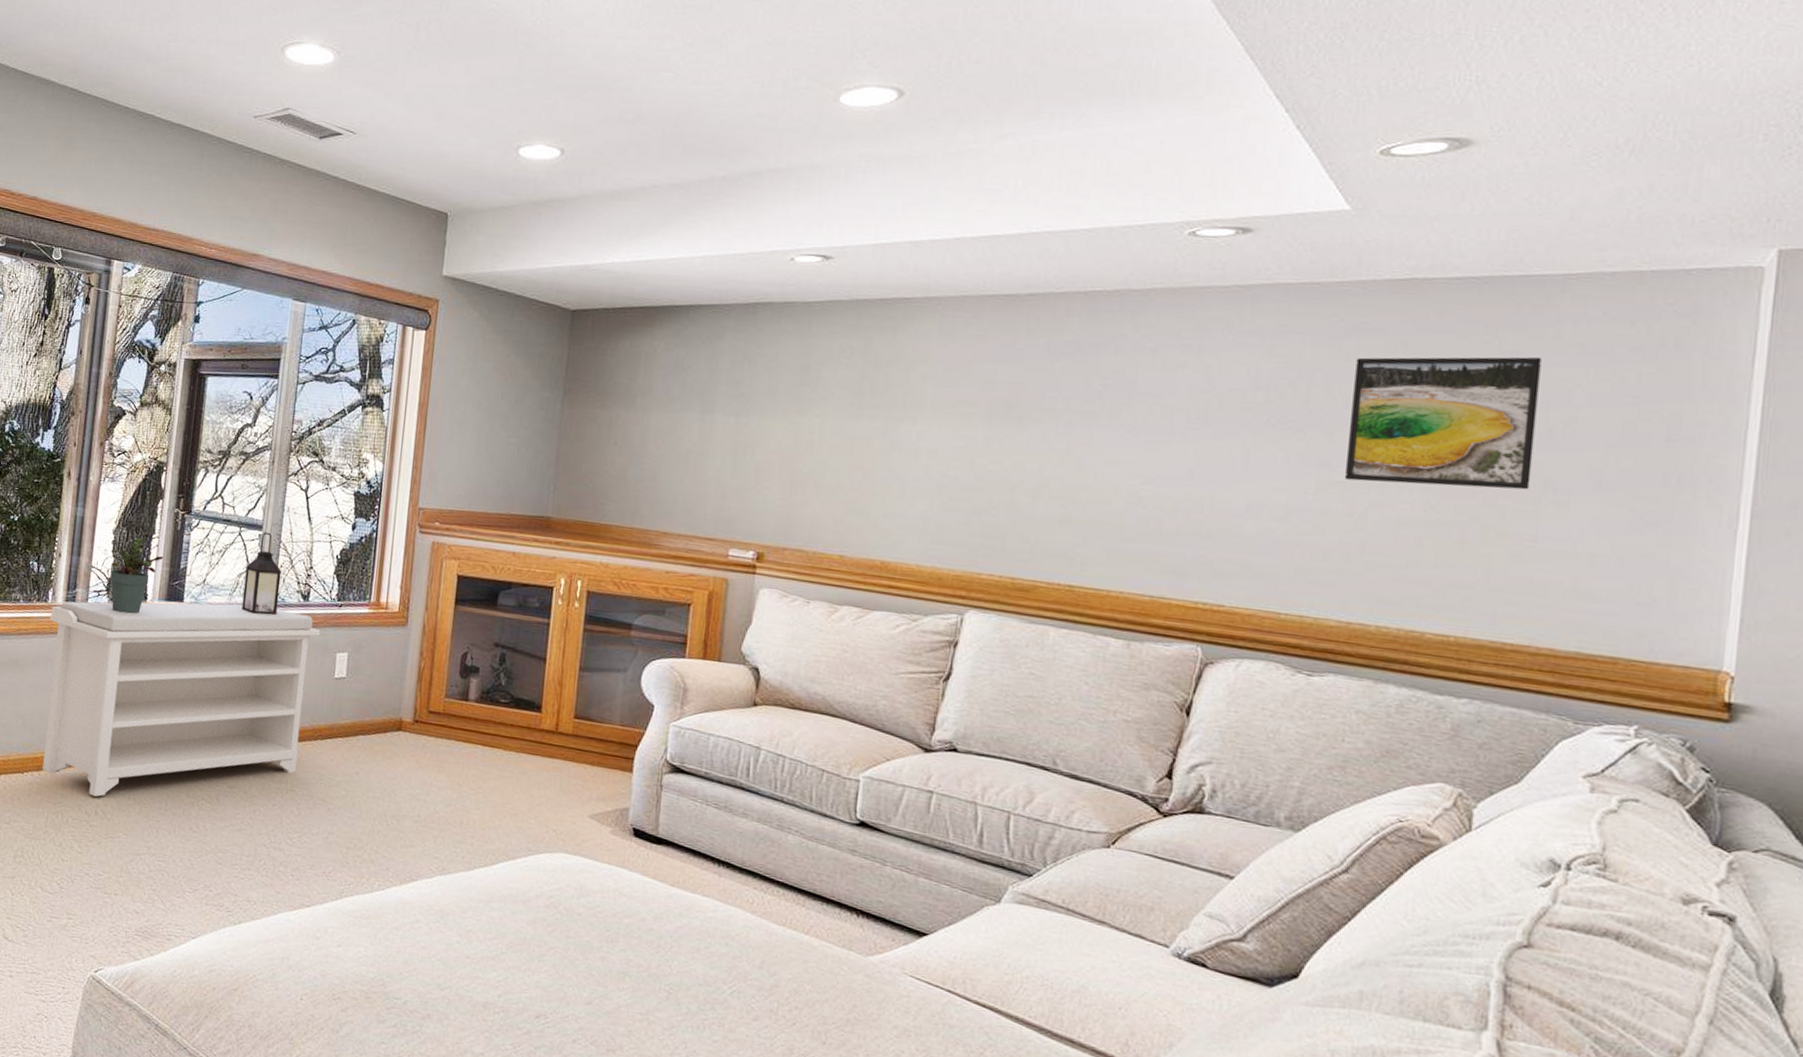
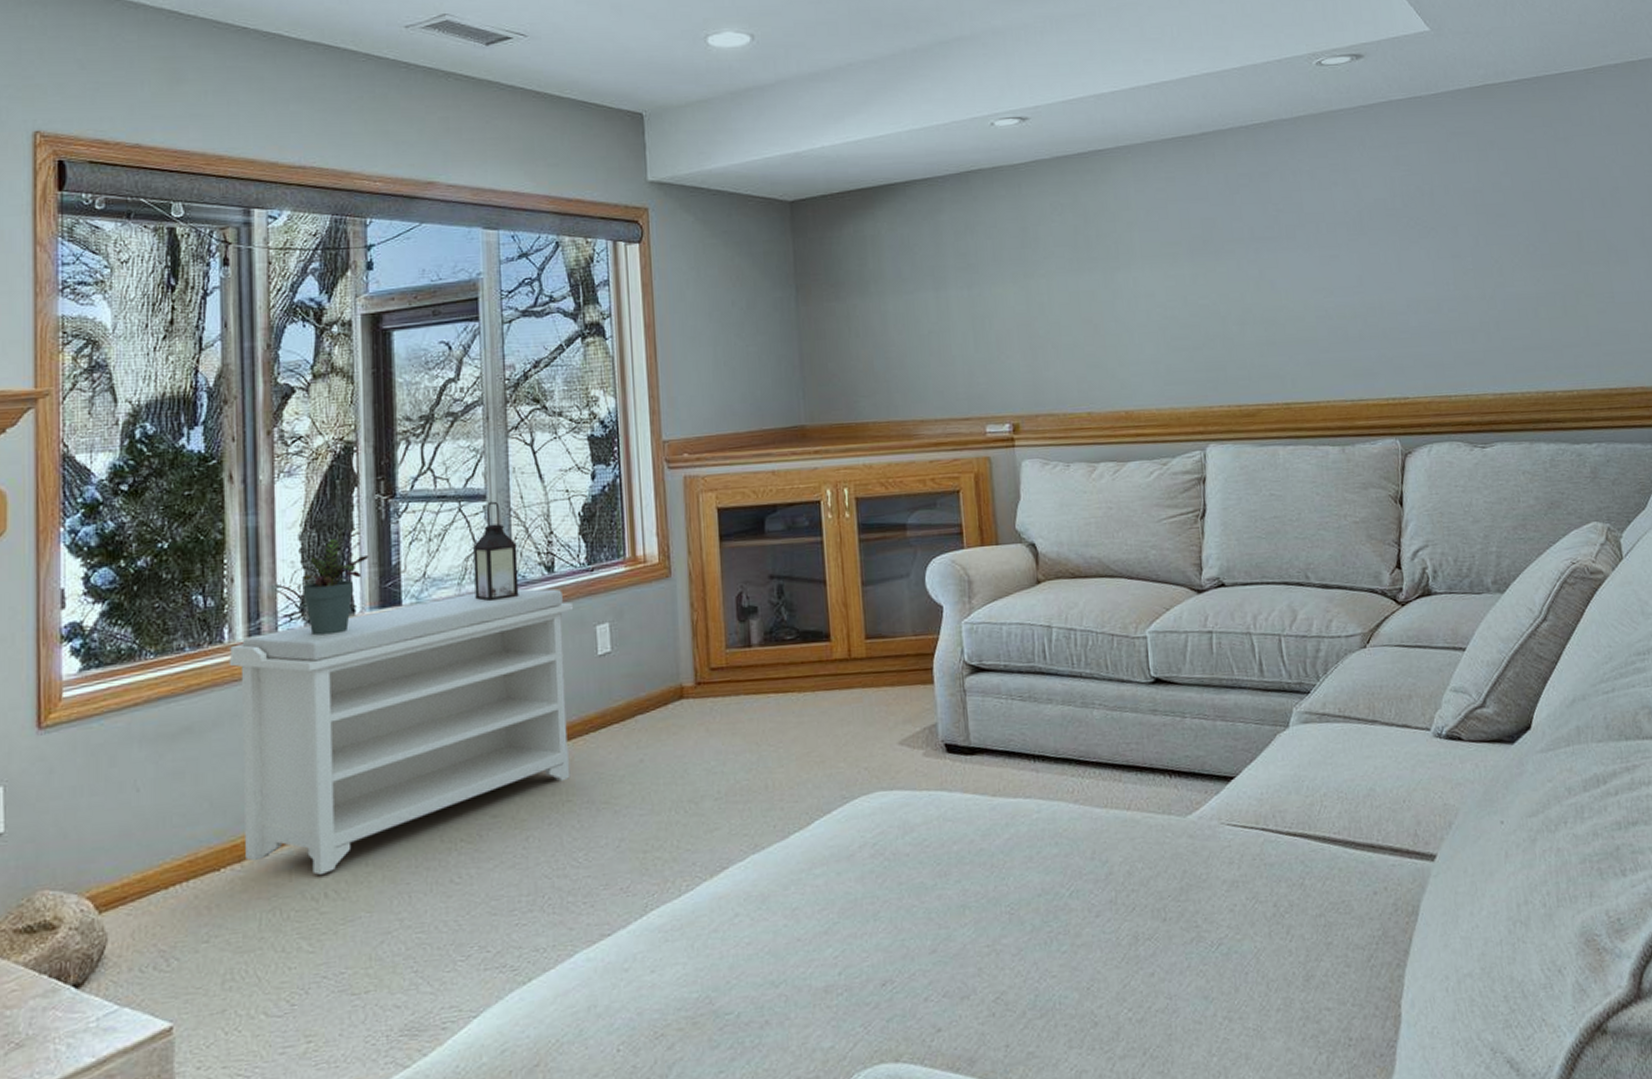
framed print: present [1344,356,1542,490] -> none [1460,140,1600,267]

